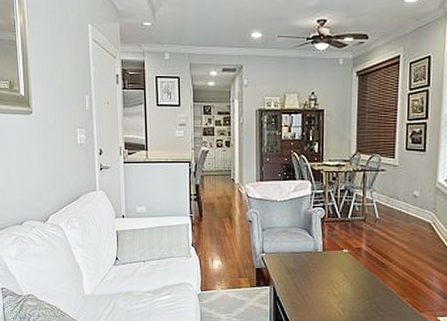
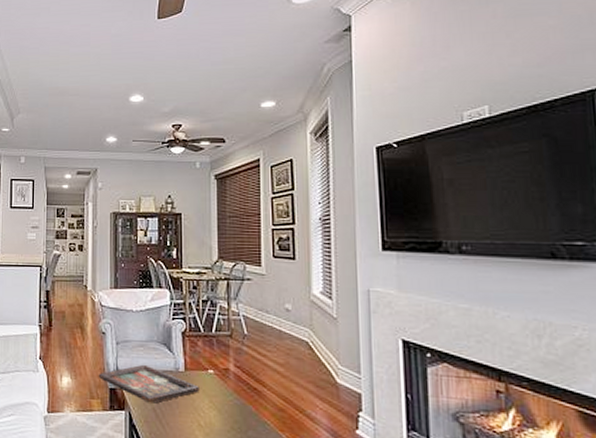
decorative tray: none [246,247,335,279] -> present [98,364,200,404]

